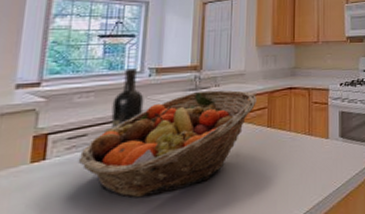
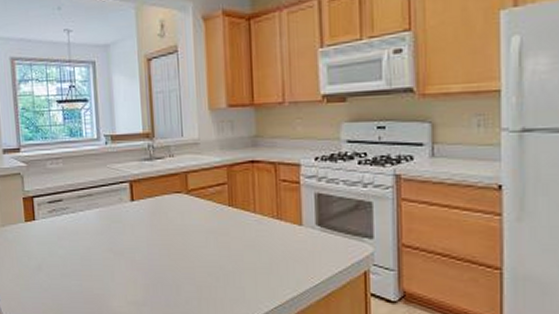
fruit basket: present [78,90,257,198] -> none [59,161,215,265]
wine bottle: present [110,68,144,129] -> none [78,135,105,196]

